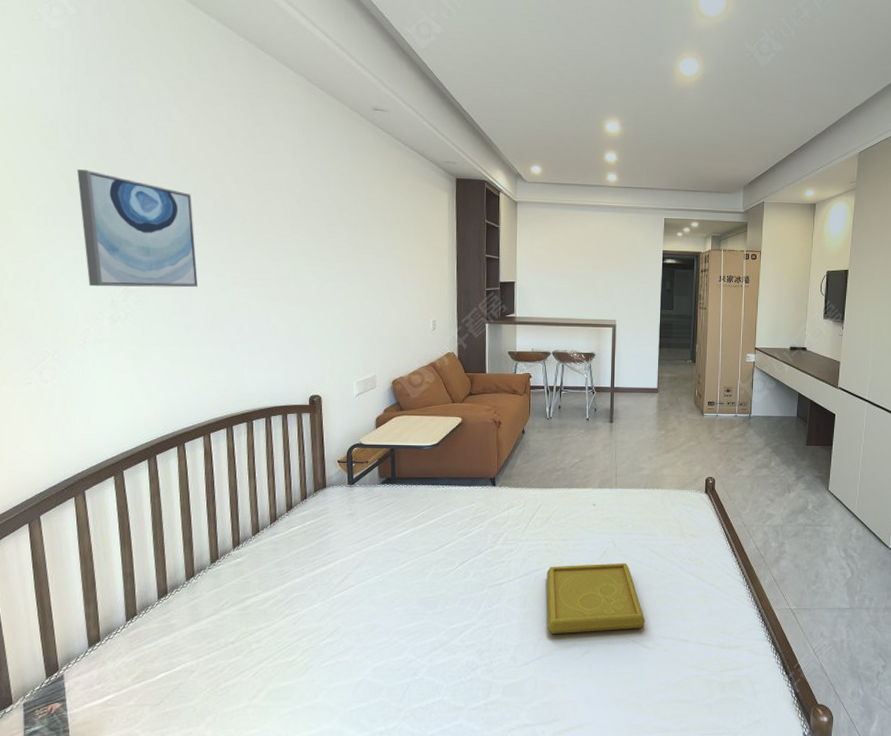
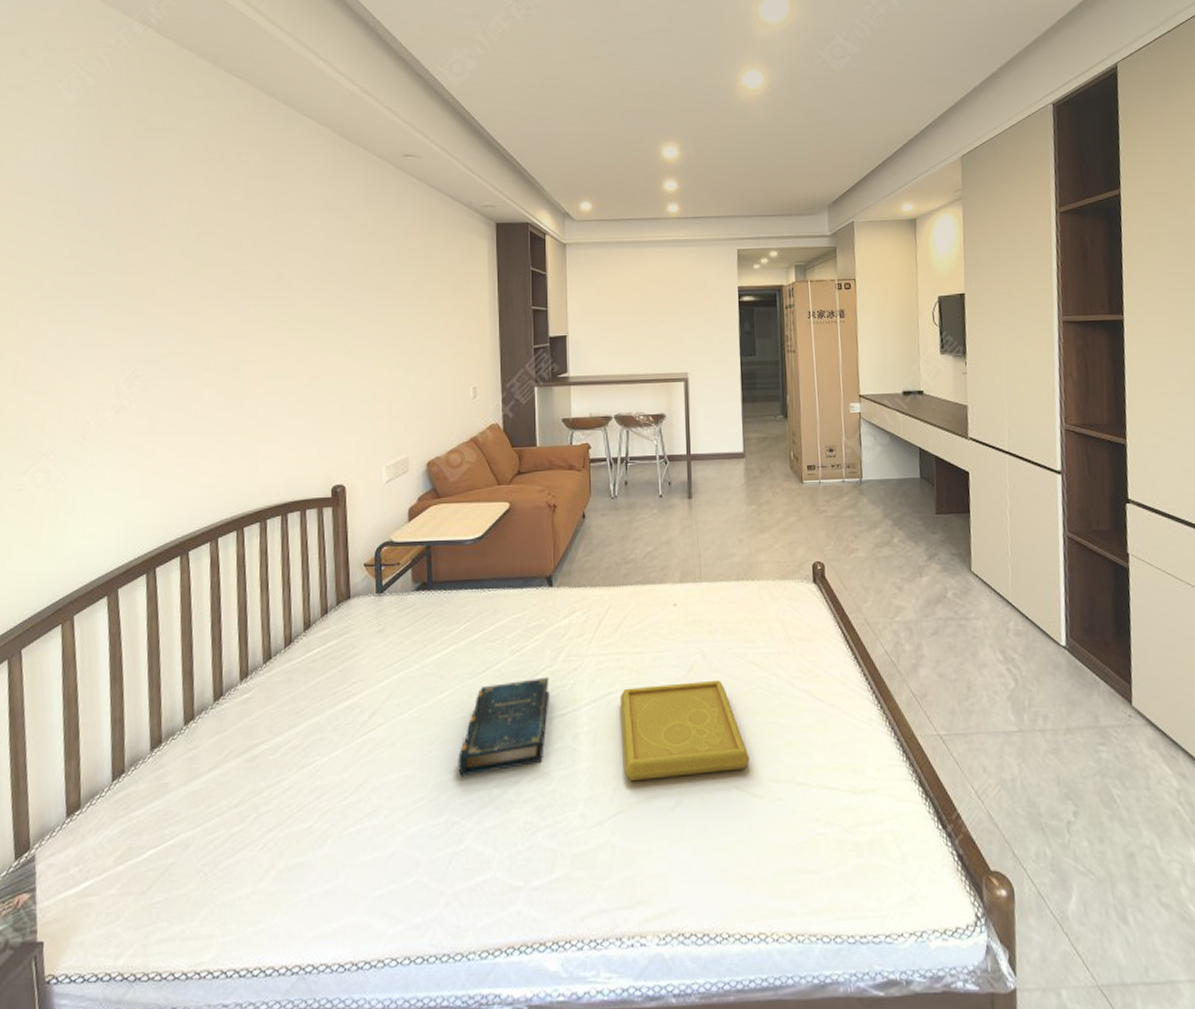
wall art: present [77,170,198,288] -> none [86,246,210,374]
book: none [415,555,490,627] -> present [458,676,550,777]

